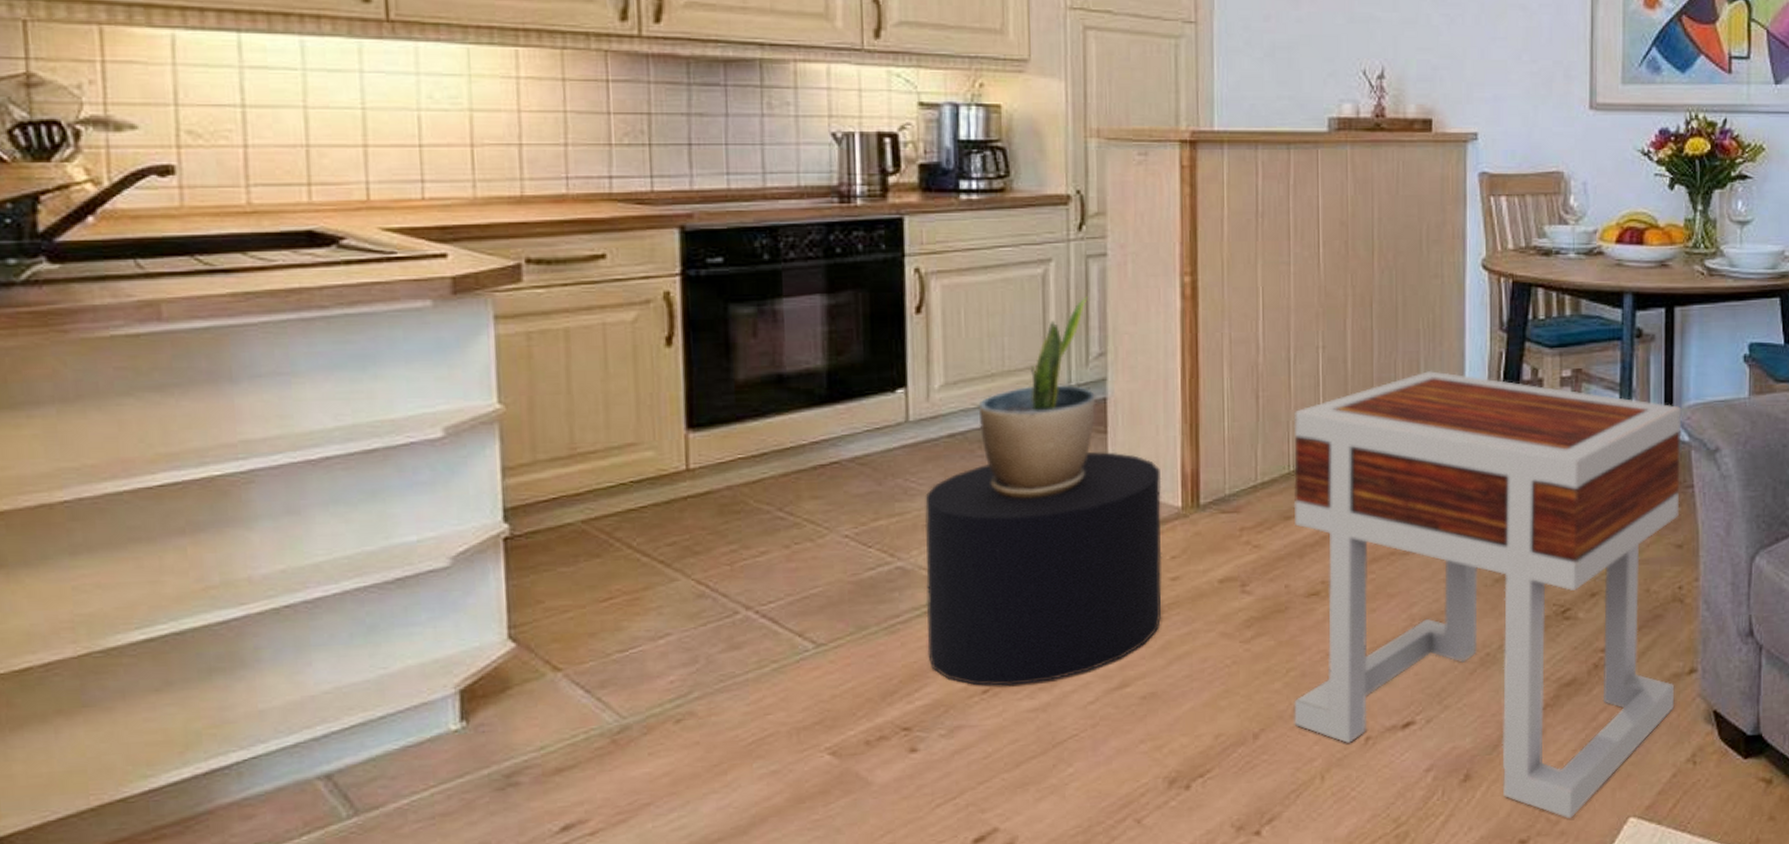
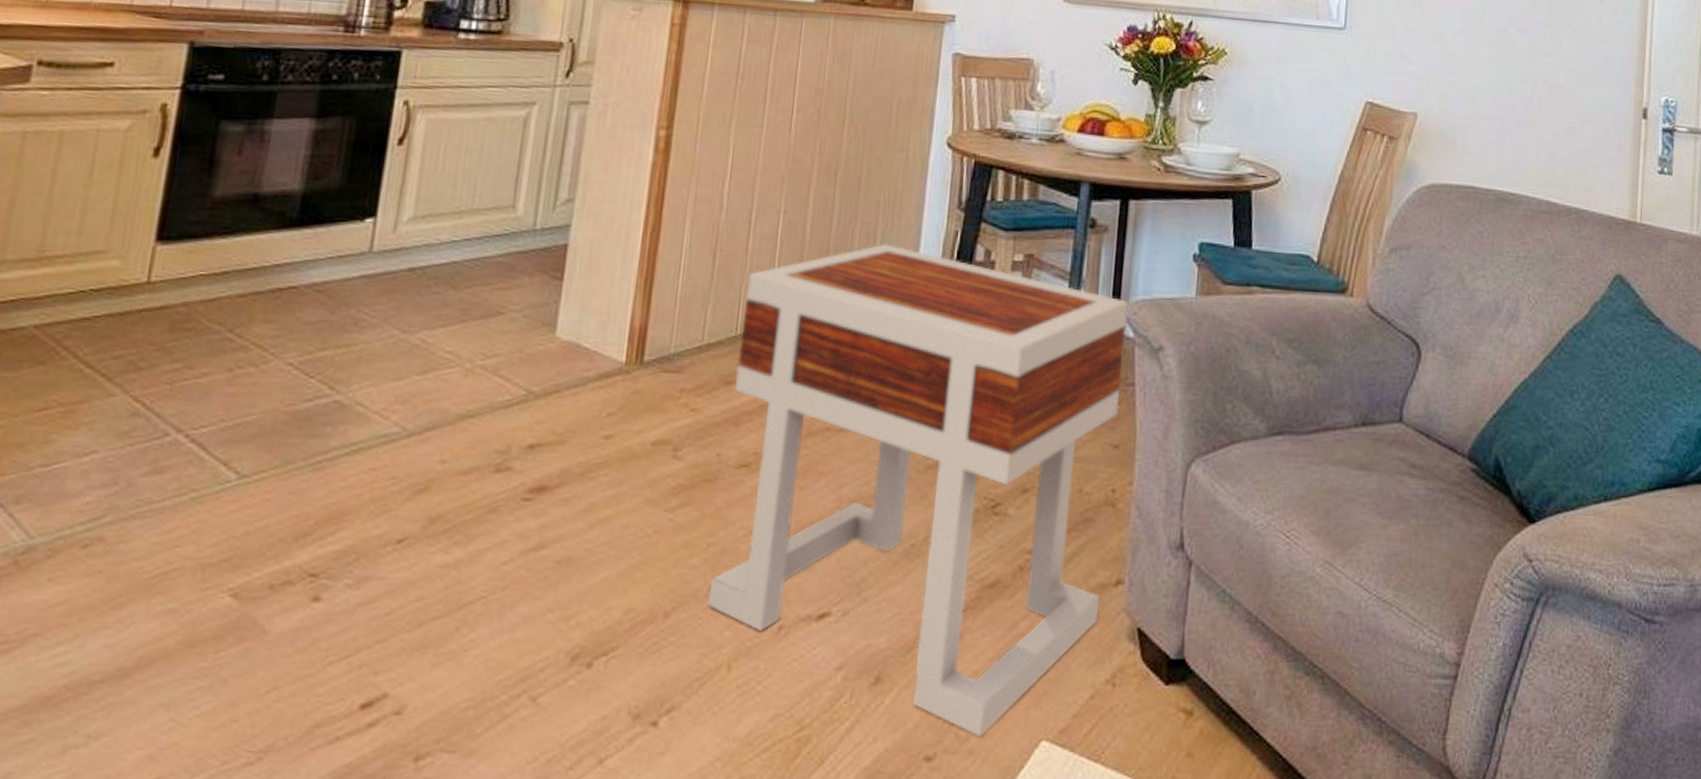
stool: present [924,452,1162,687] -> none [349,298,610,538]
potted plant: present [978,297,1097,499] -> none [439,142,565,341]

